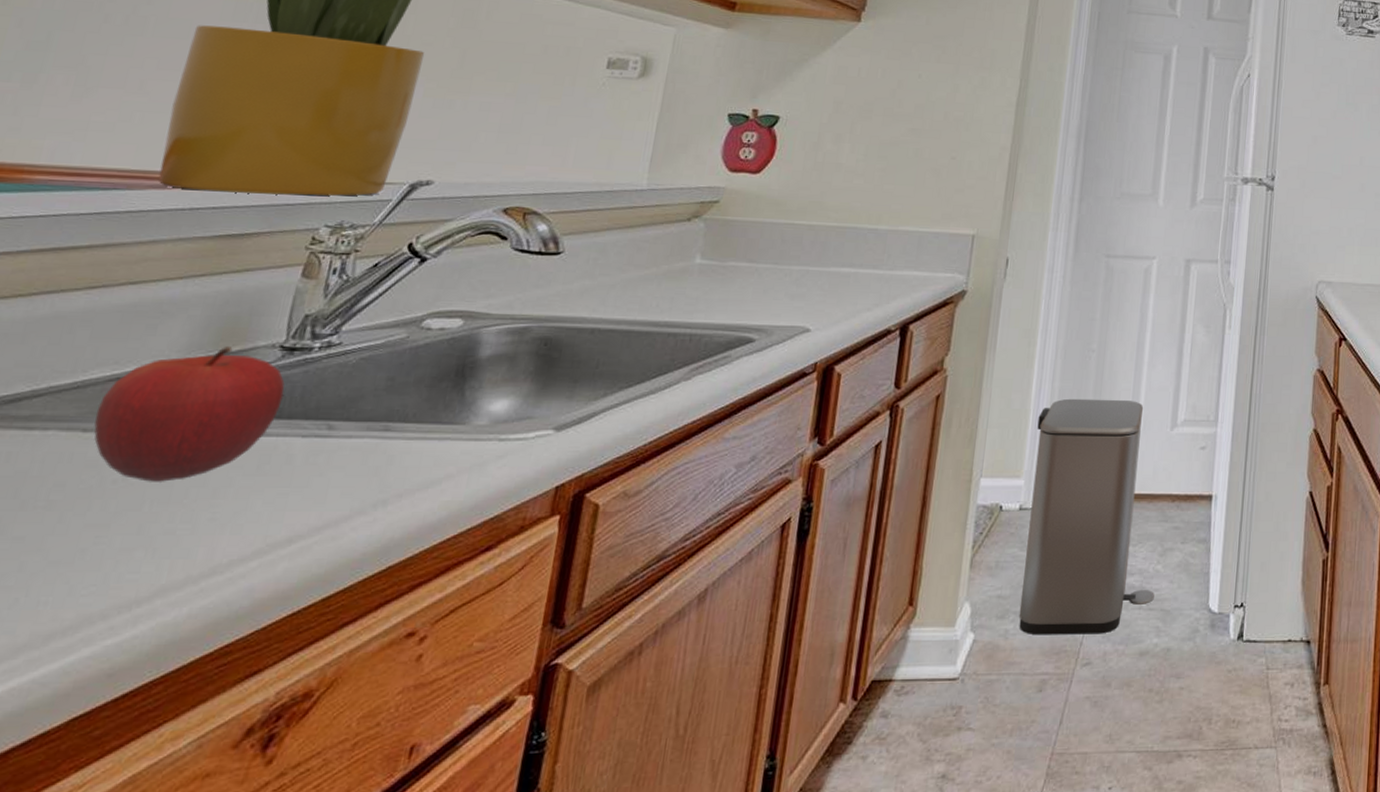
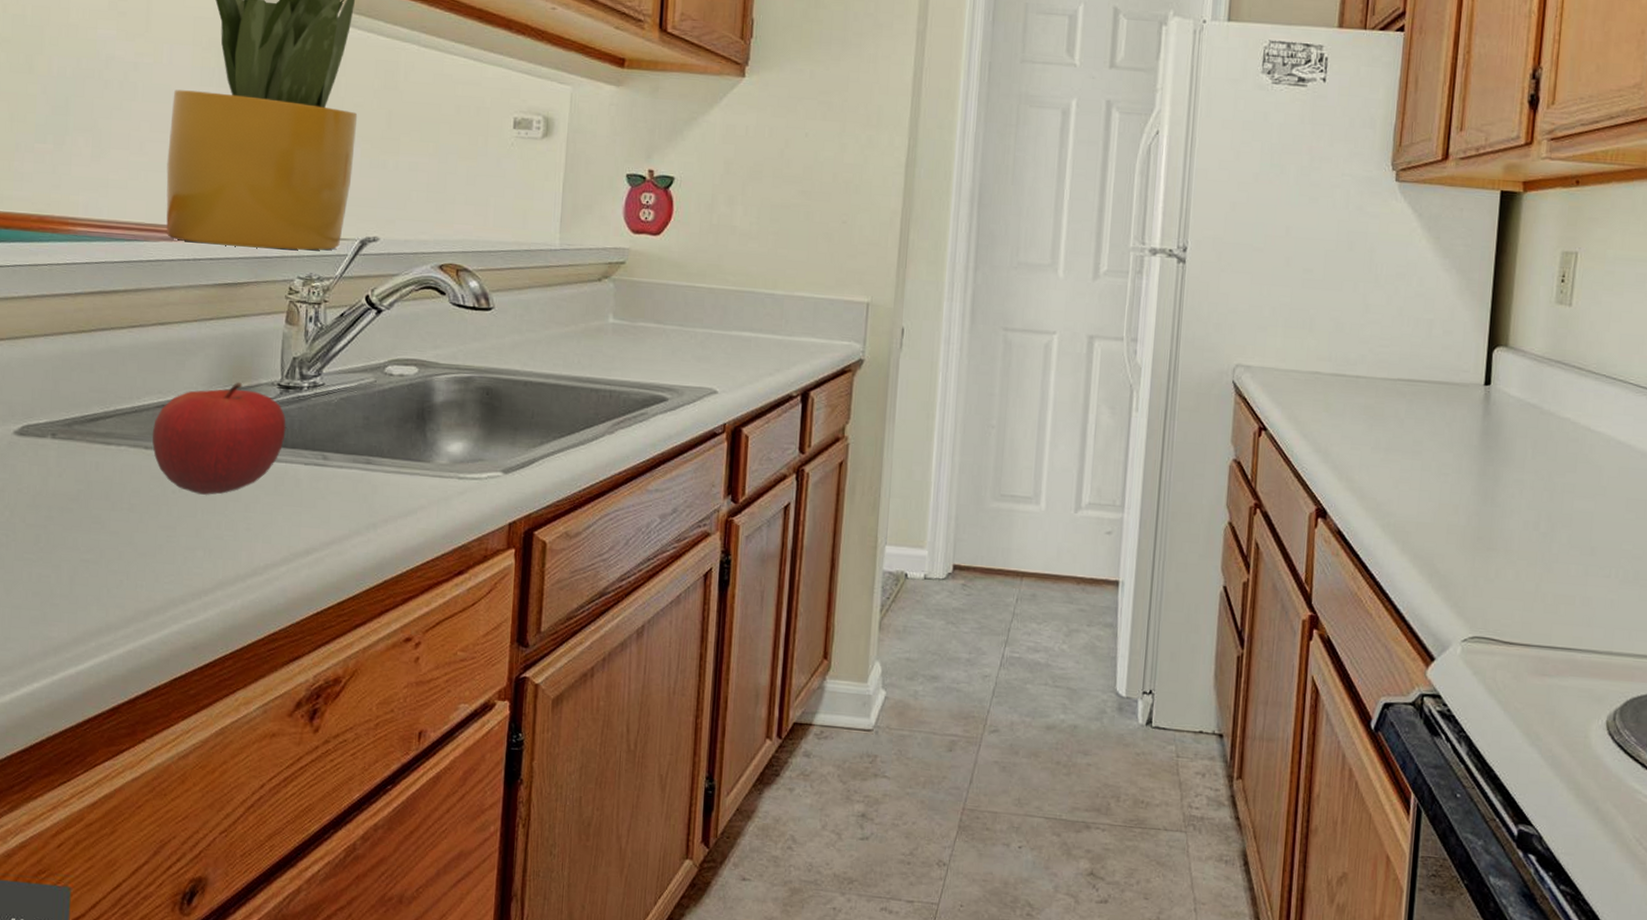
pedal bin: present [1018,398,1155,635] -> none [927,473,1060,705]

